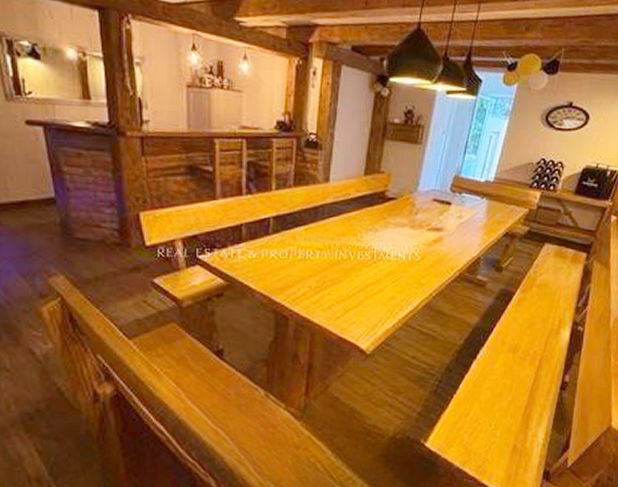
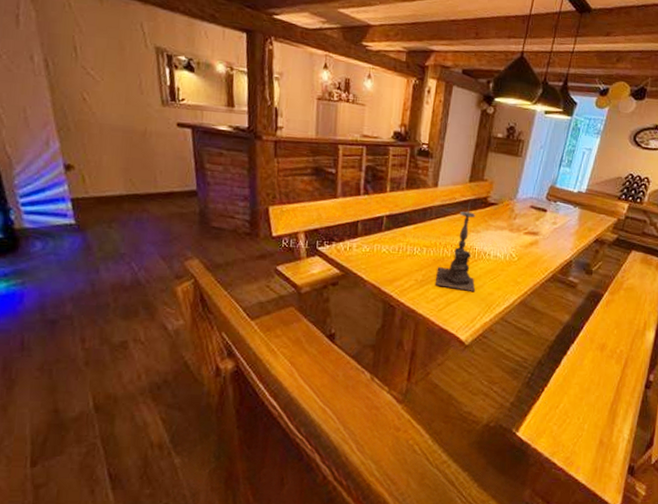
candle holder: none [330,197,376,296] -> present [435,201,476,291]

